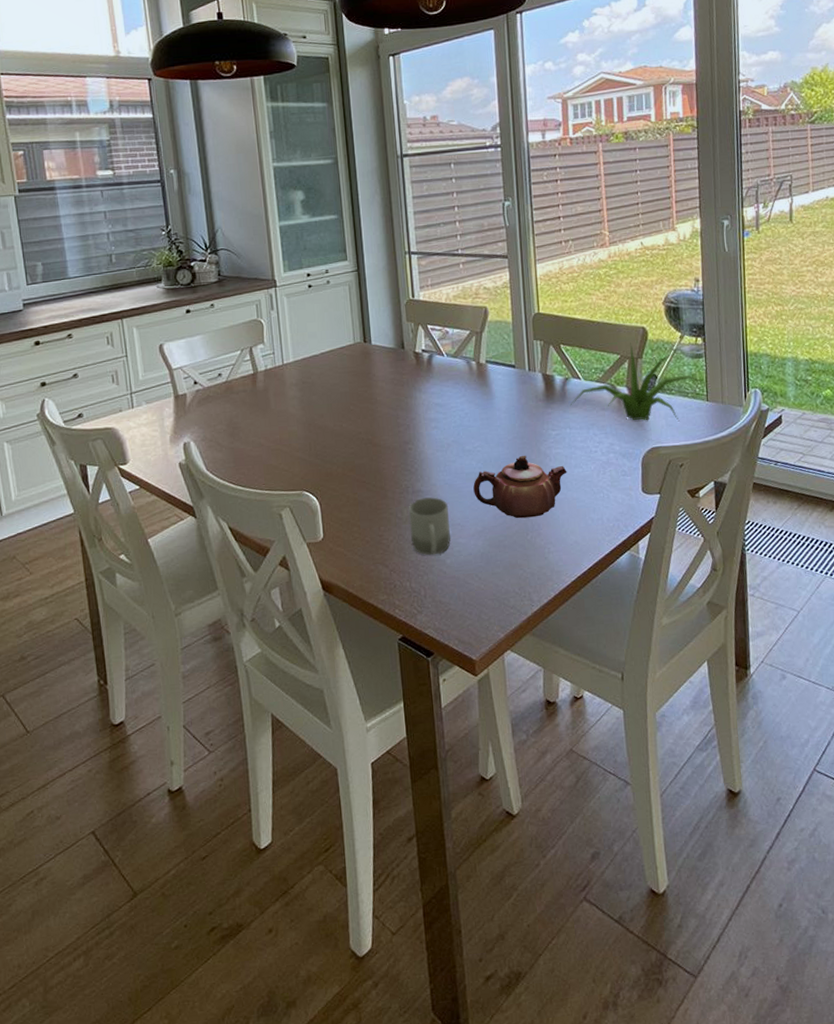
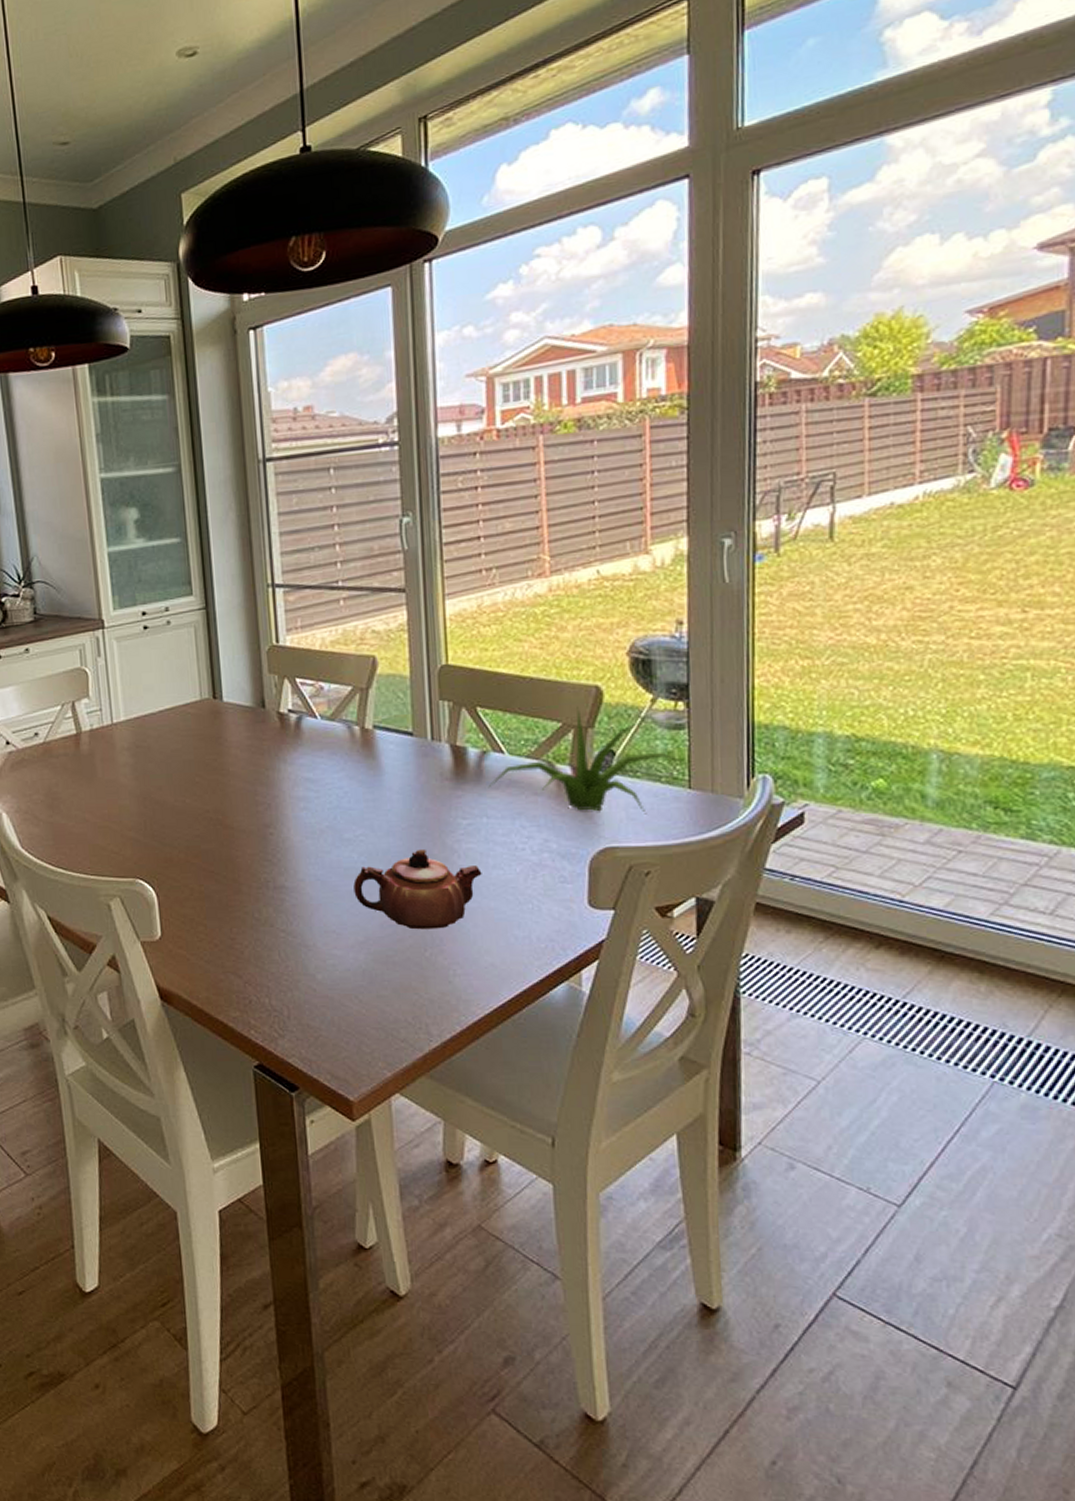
cup: present [409,497,451,556] -> none [269,895,323,968]

